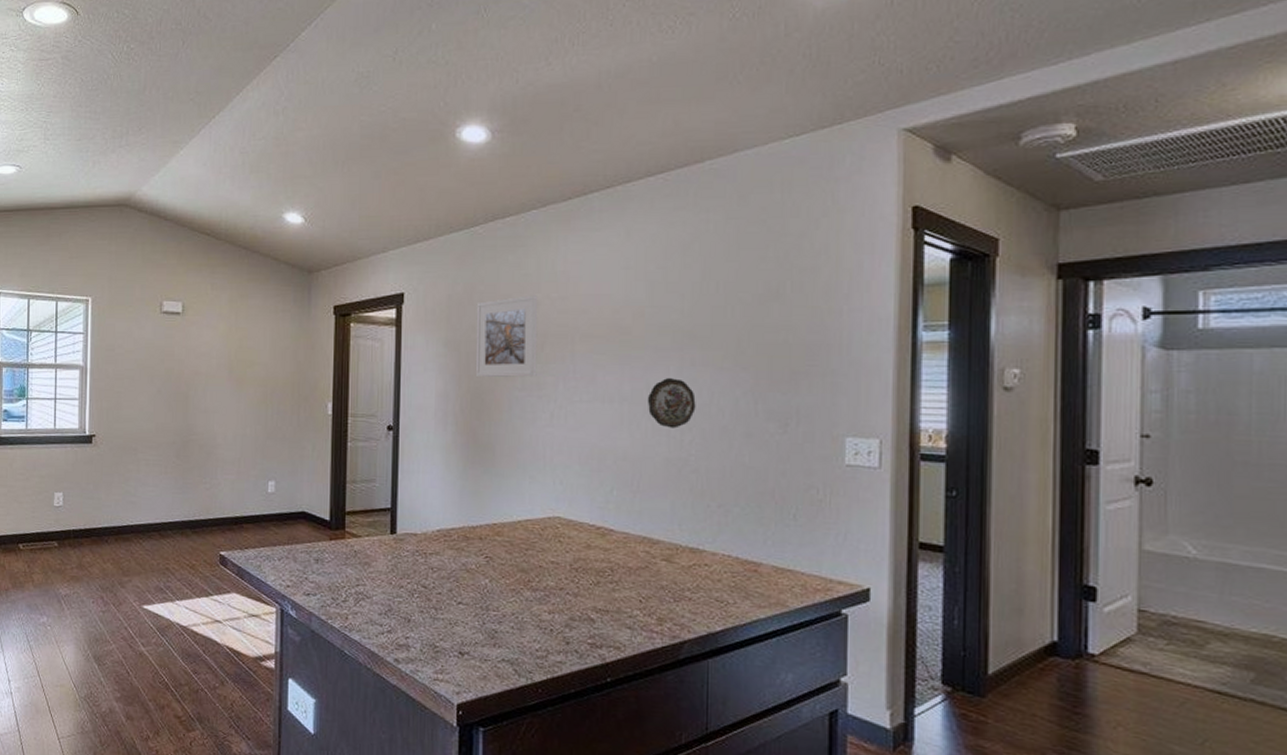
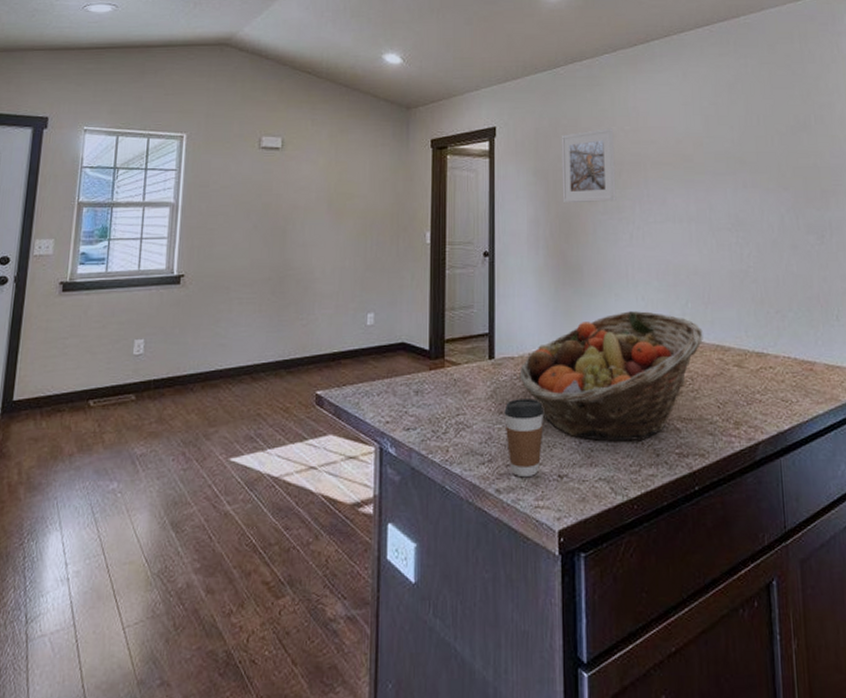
coffee cup: none [405,575,447,651] -> present [504,399,545,478]
fruit basket: none [422,495,628,628] -> present [519,311,703,442]
decorative plate: present [647,378,696,429] -> none [710,199,750,244]

